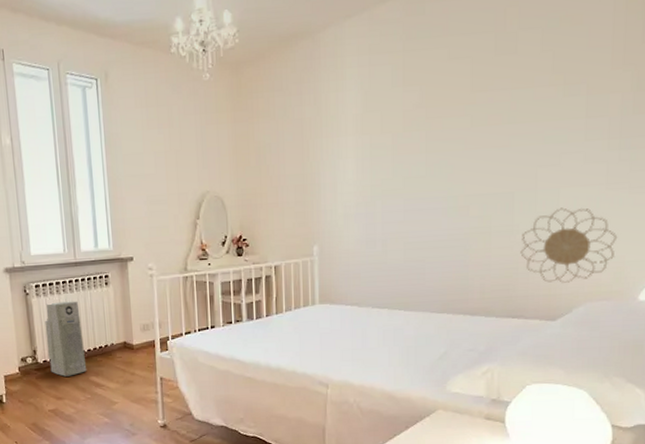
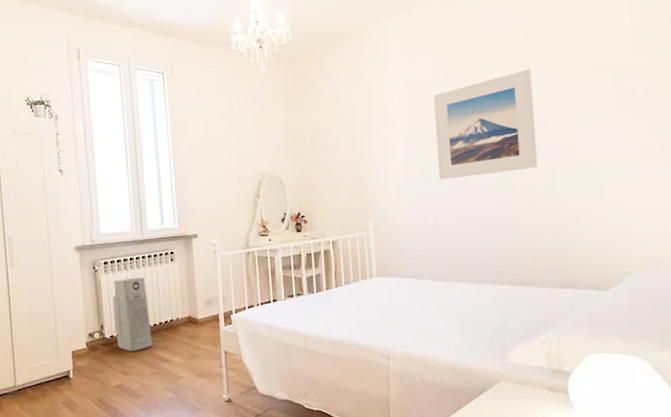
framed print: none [390,79,498,202] -> present [433,68,538,180]
decorative wall piece: present [520,207,618,283] -> none [566,182,658,254]

